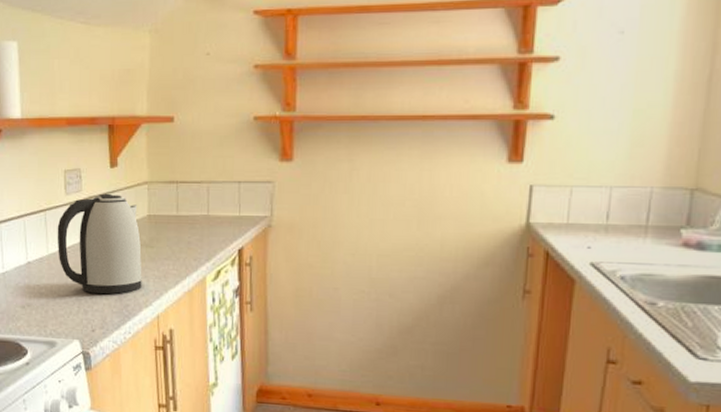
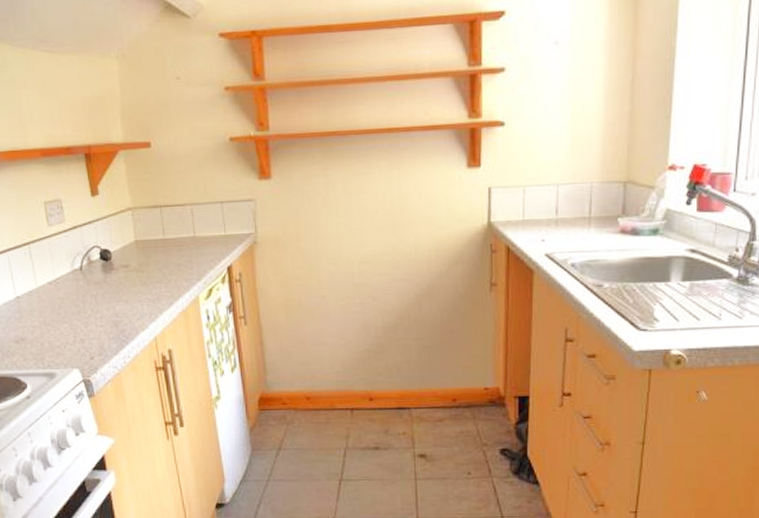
kettle: present [57,193,142,295] -> none [43,222,136,323]

